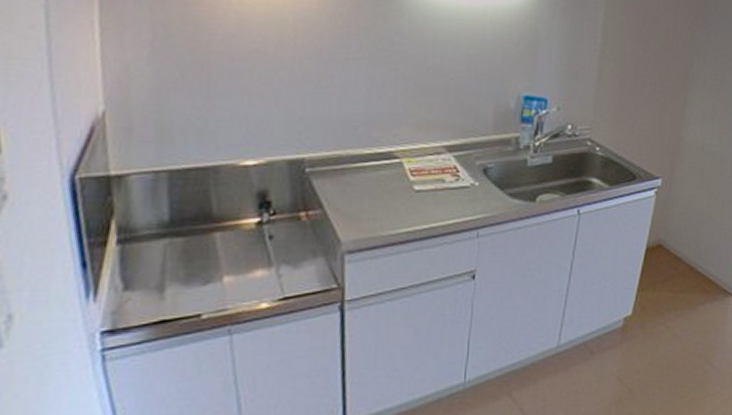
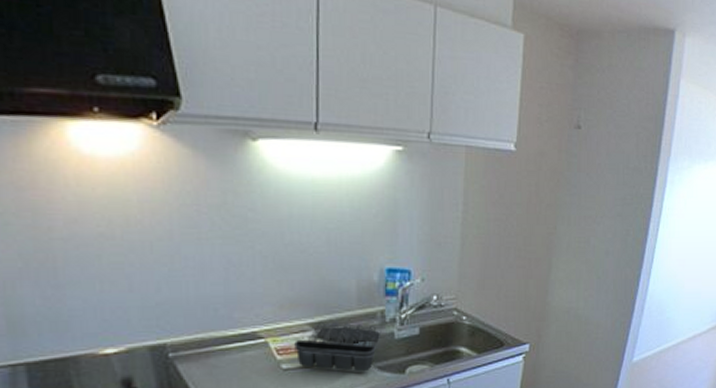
dish rack: none [428,144,515,198] -> present [294,321,382,372]

